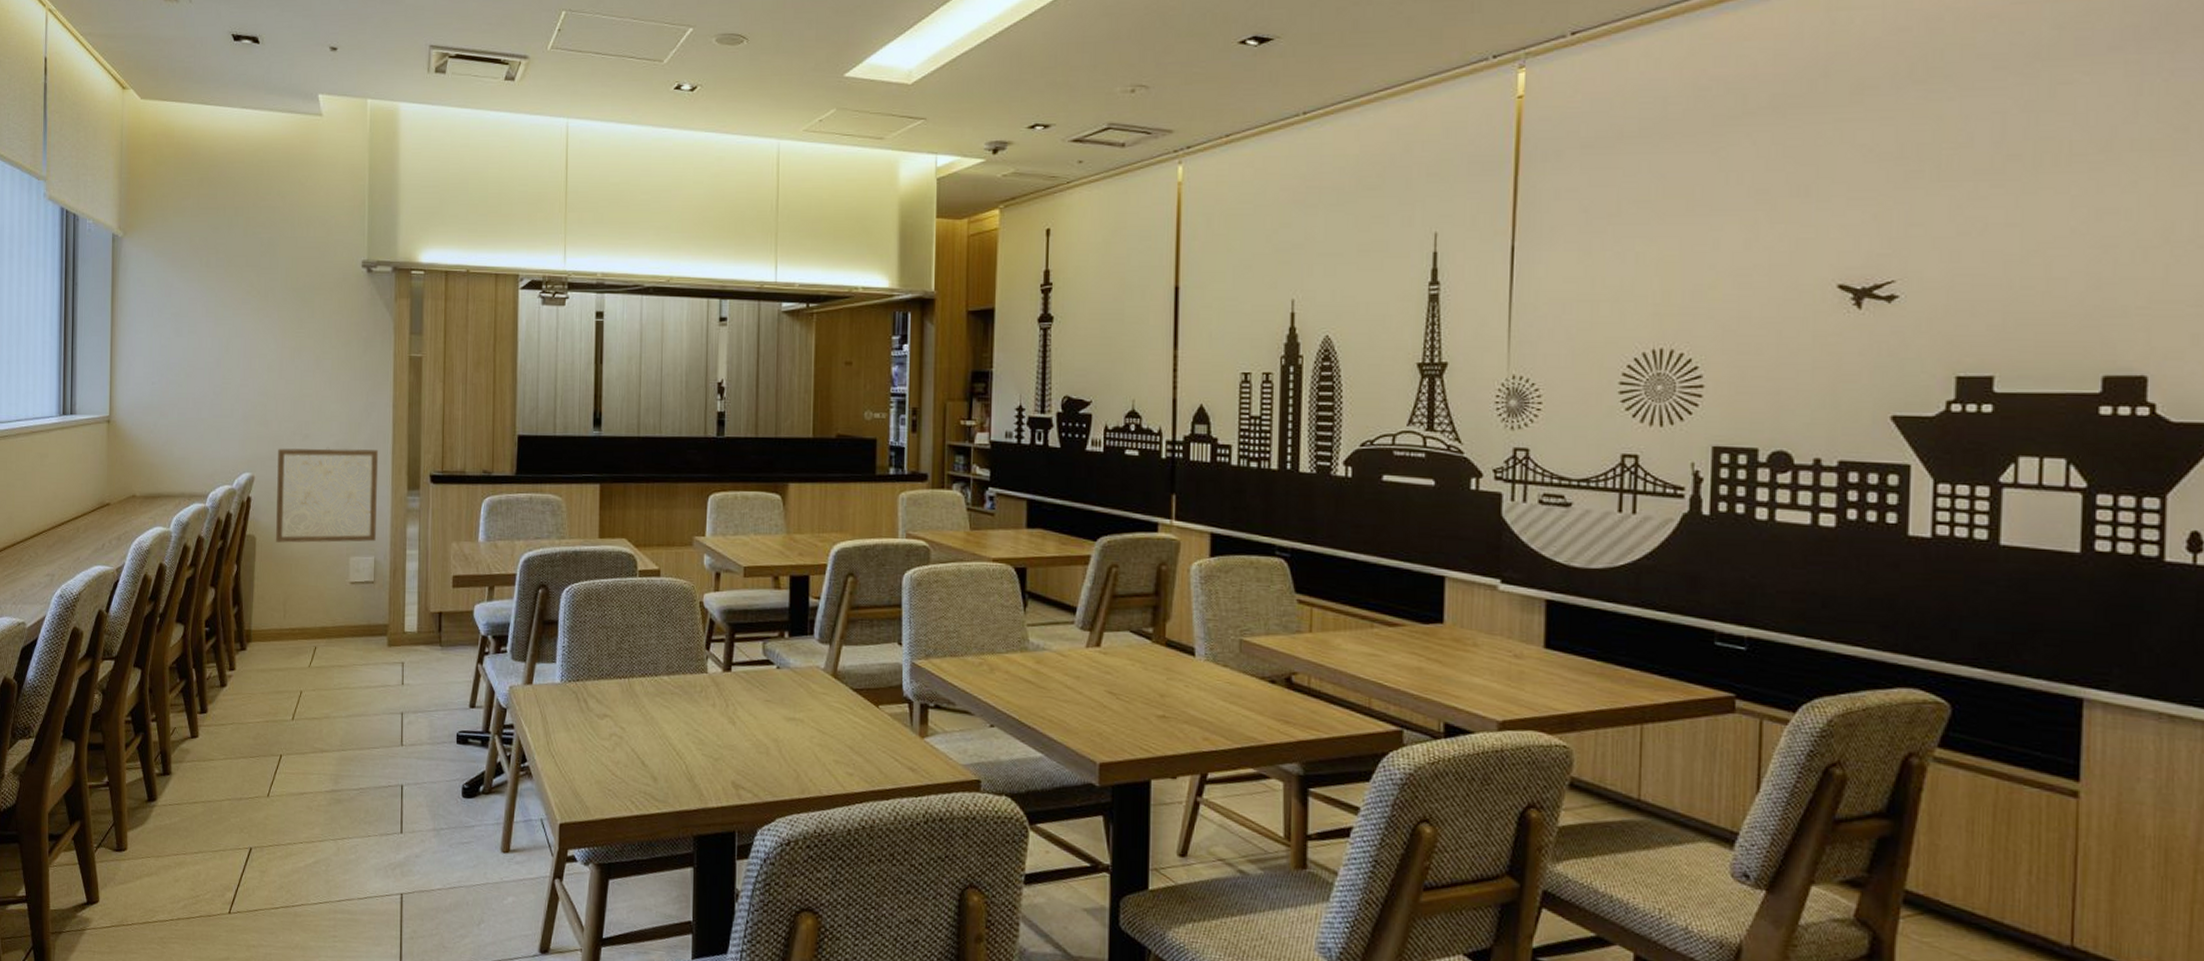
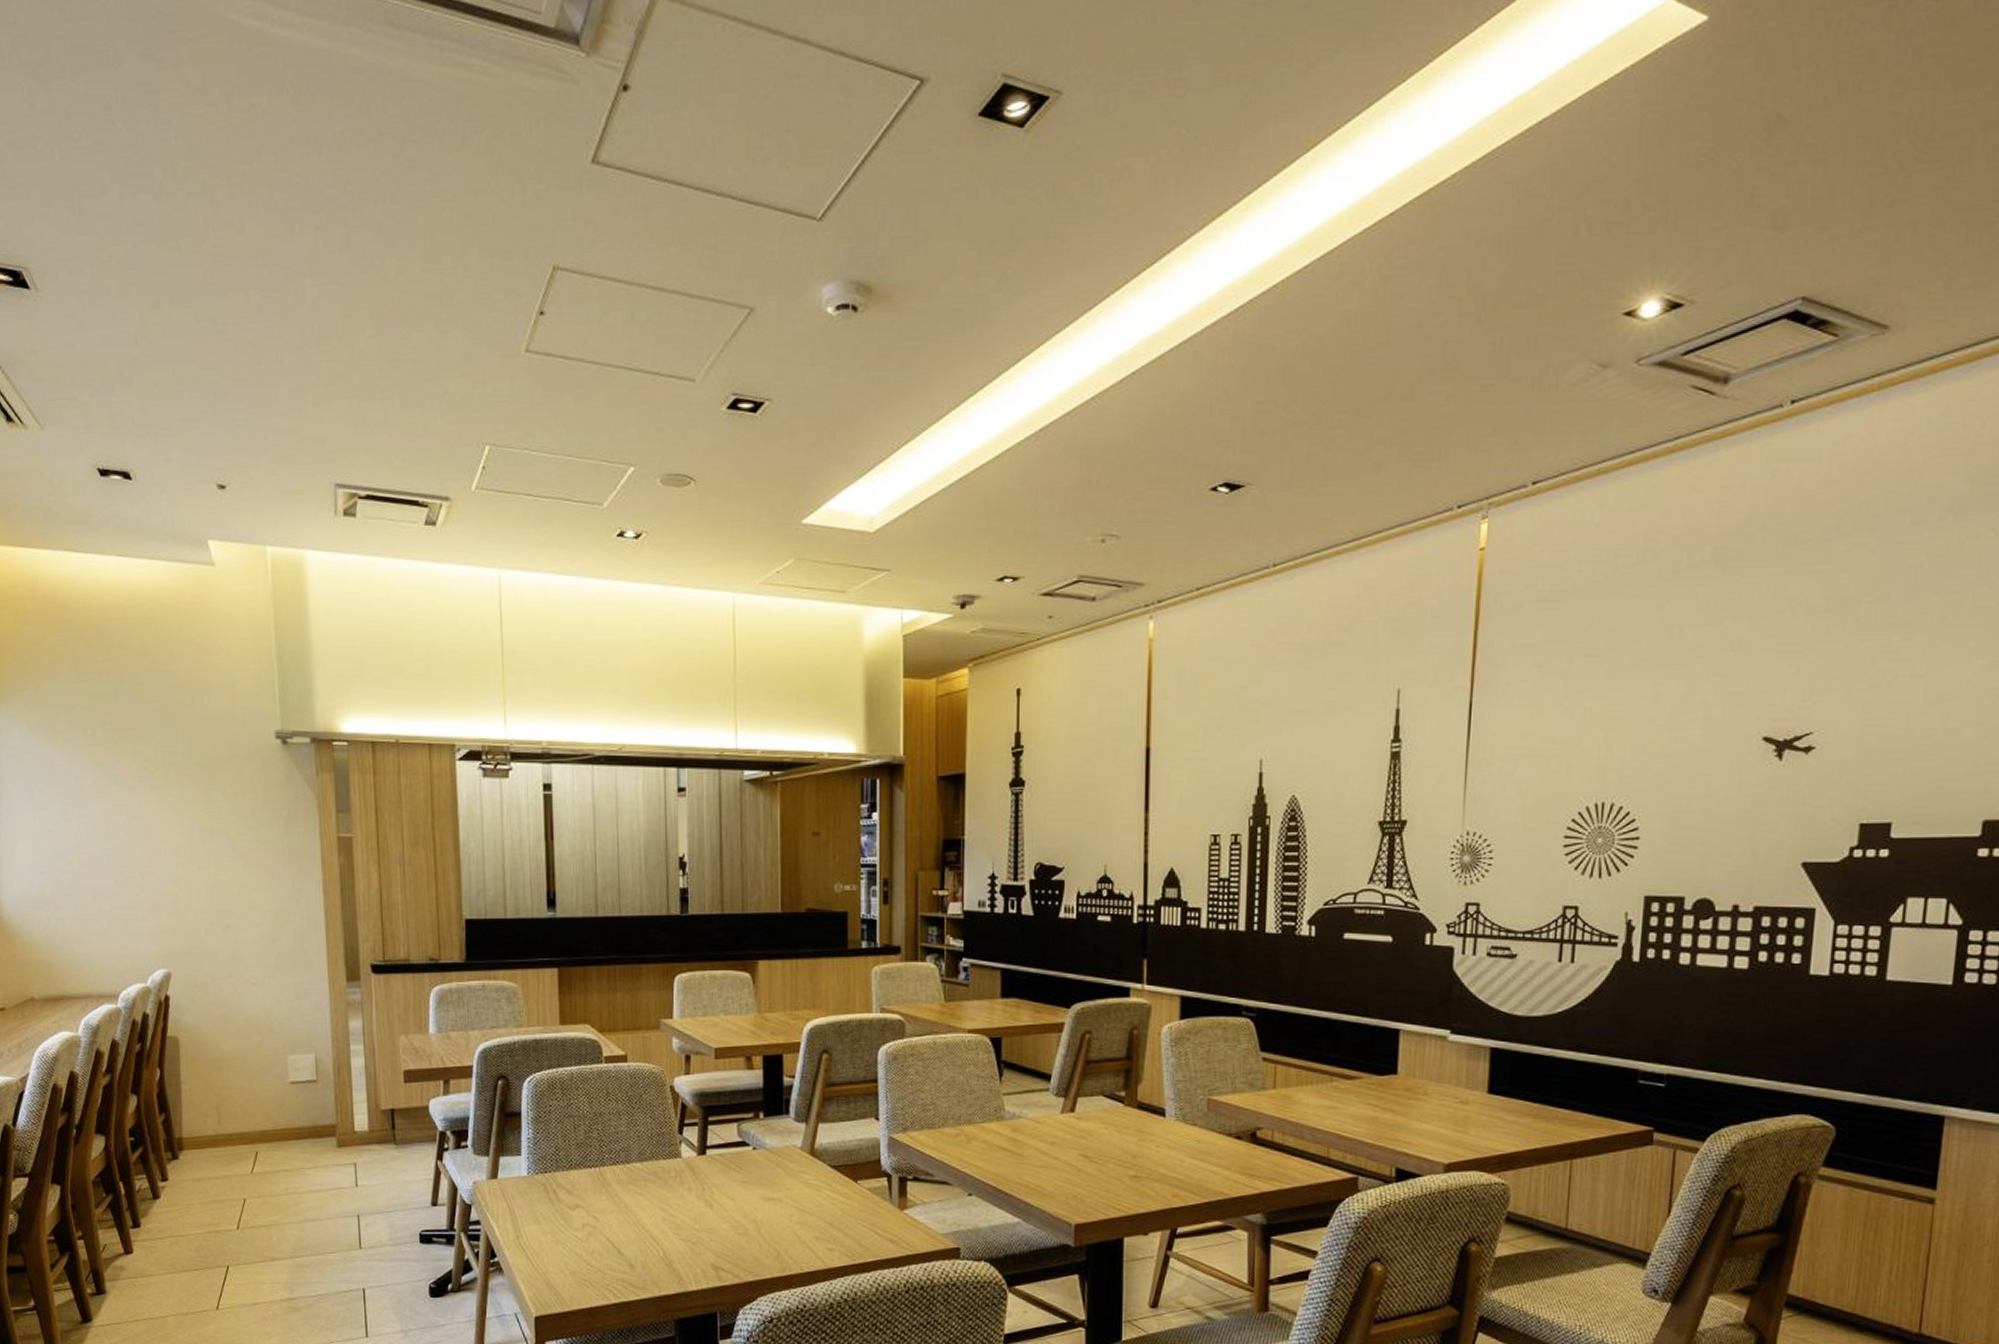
wall art: present [276,447,379,543] -> none [195,938,315,1043]

